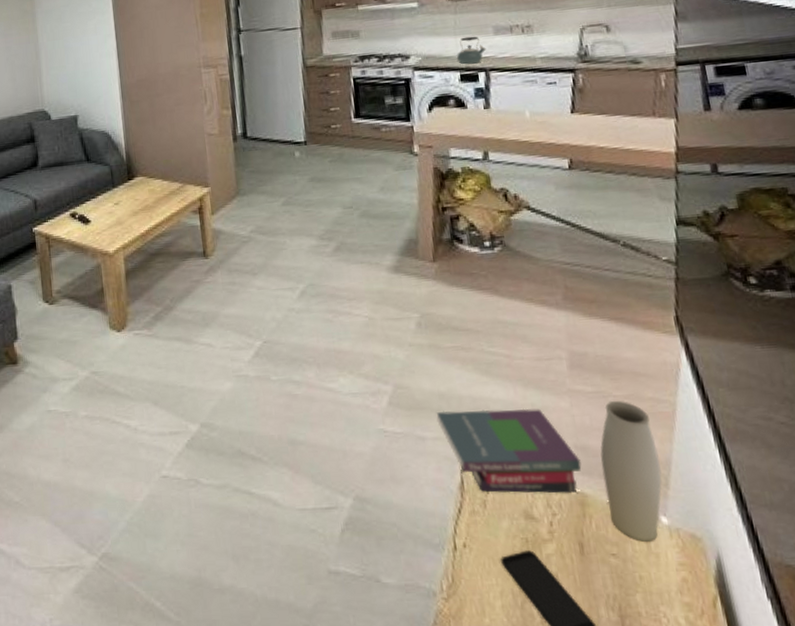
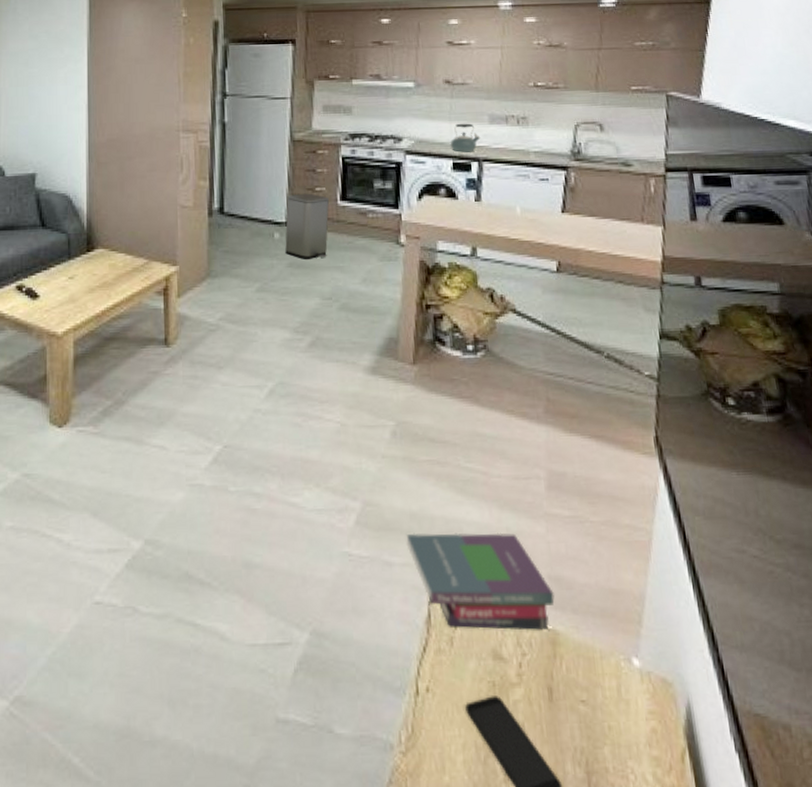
pedal bin: none [304,113,345,174] -> present [285,193,329,259]
vase: present [600,400,662,542] -> none [574,526,636,687]

